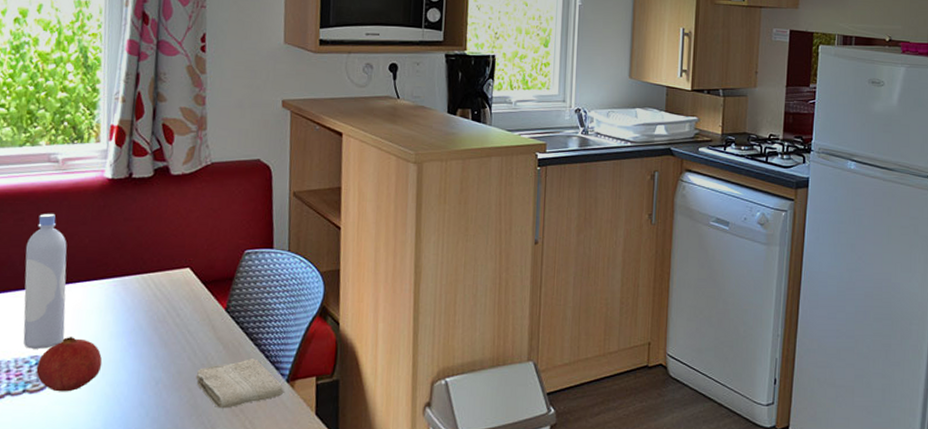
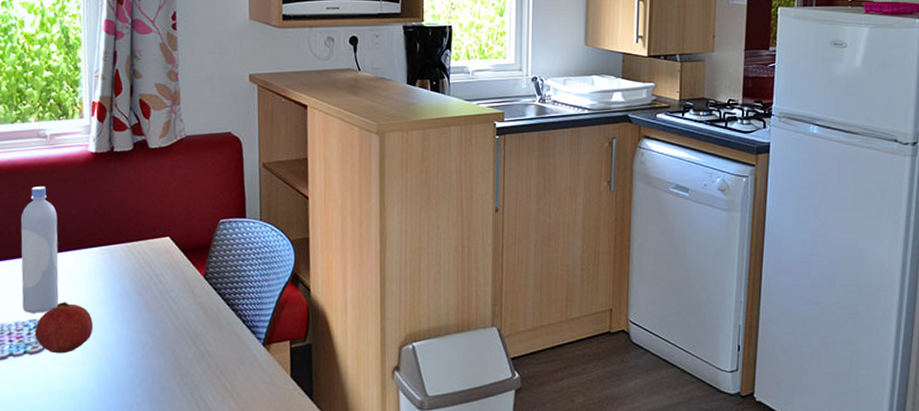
washcloth: present [195,359,284,409] -> none [179,323,261,371]

